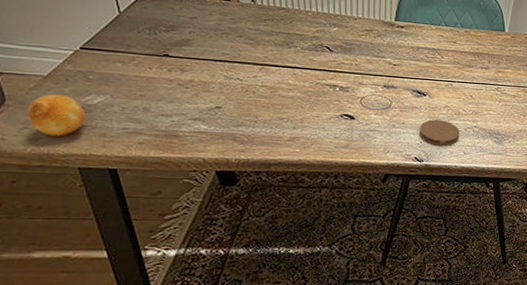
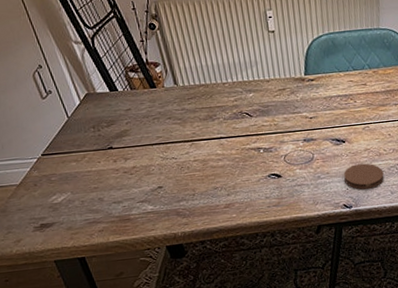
fruit: present [27,94,86,136] -> none [8,198,54,236]

